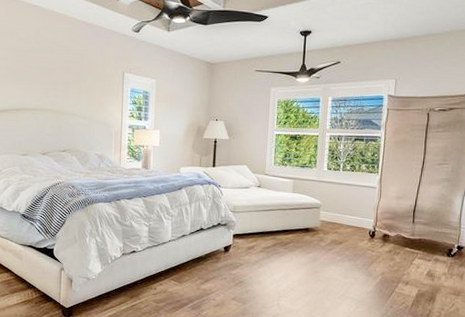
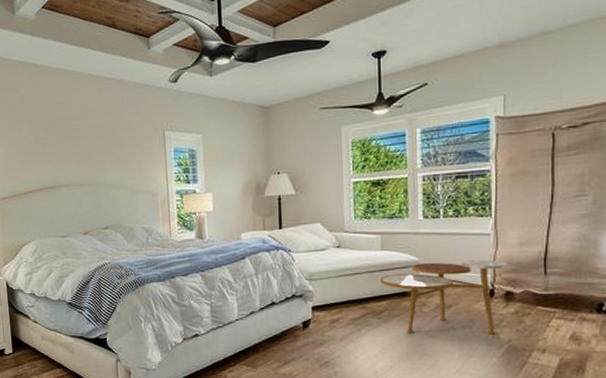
side table: none [289,205,388,268] -> present [380,259,509,334]

